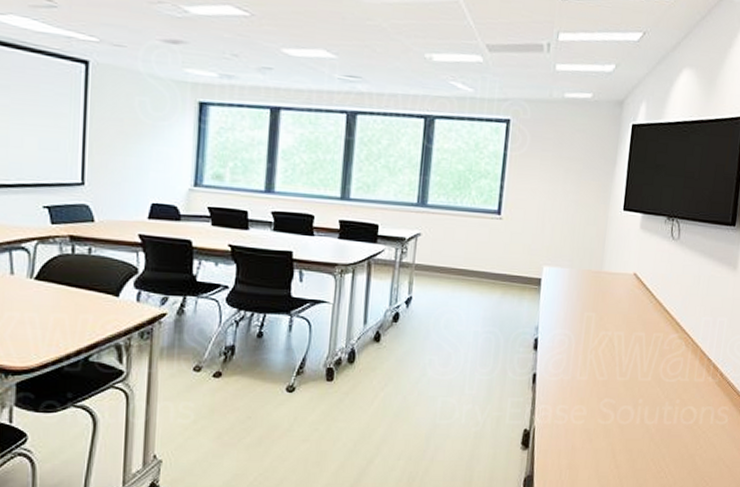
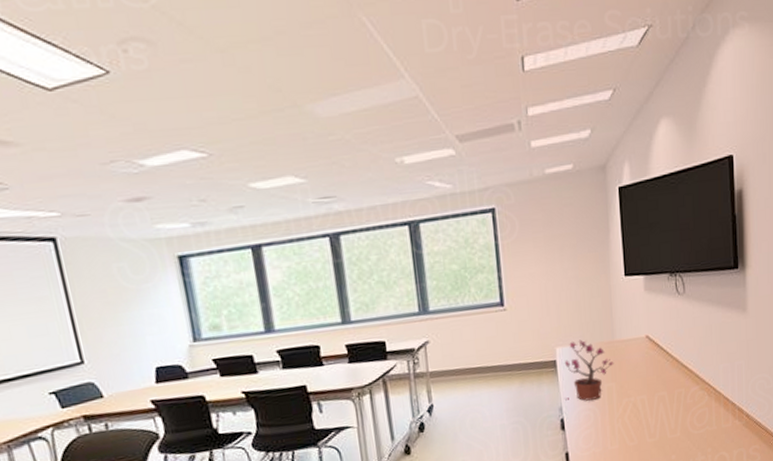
potted plant: none [542,263,598,326] -> present [564,339,614,401]

